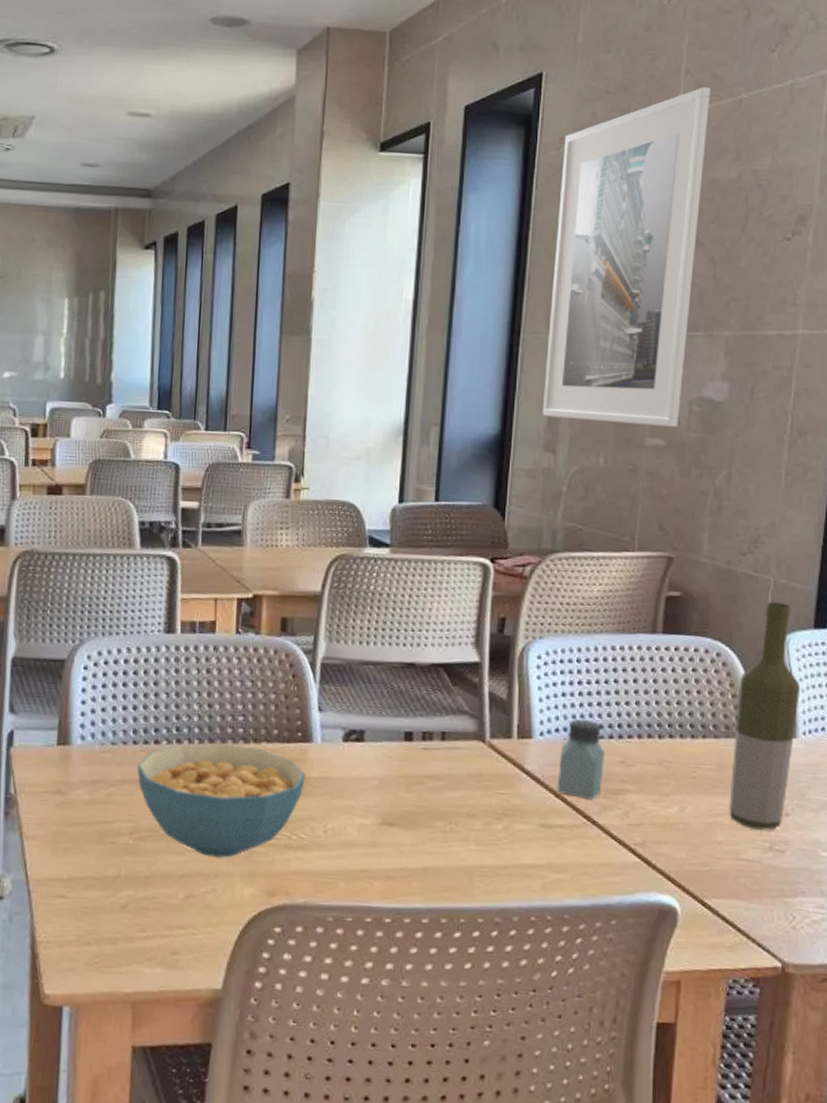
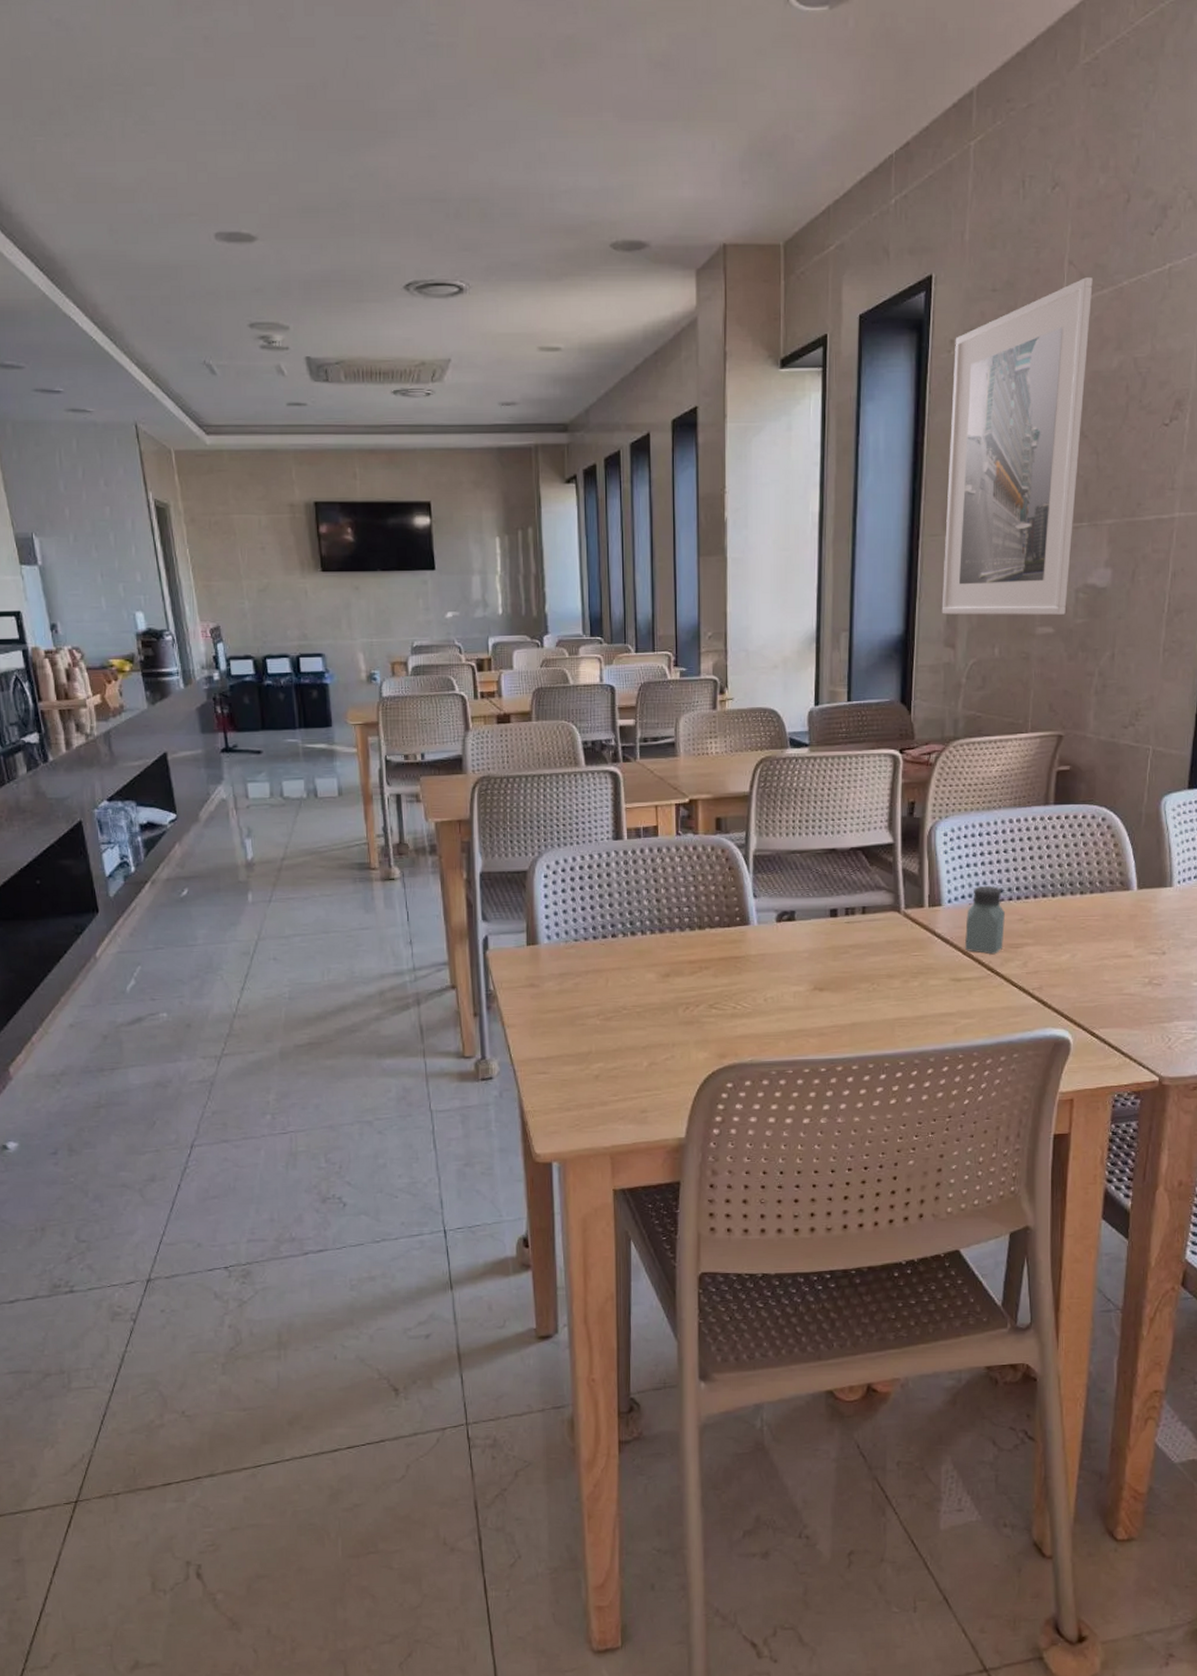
cereal bowl: present [137,743,305,858] -> none [598,932,745,1029]
bottle: present [729,602,800,830] -> none [1114,768,1175,968]

